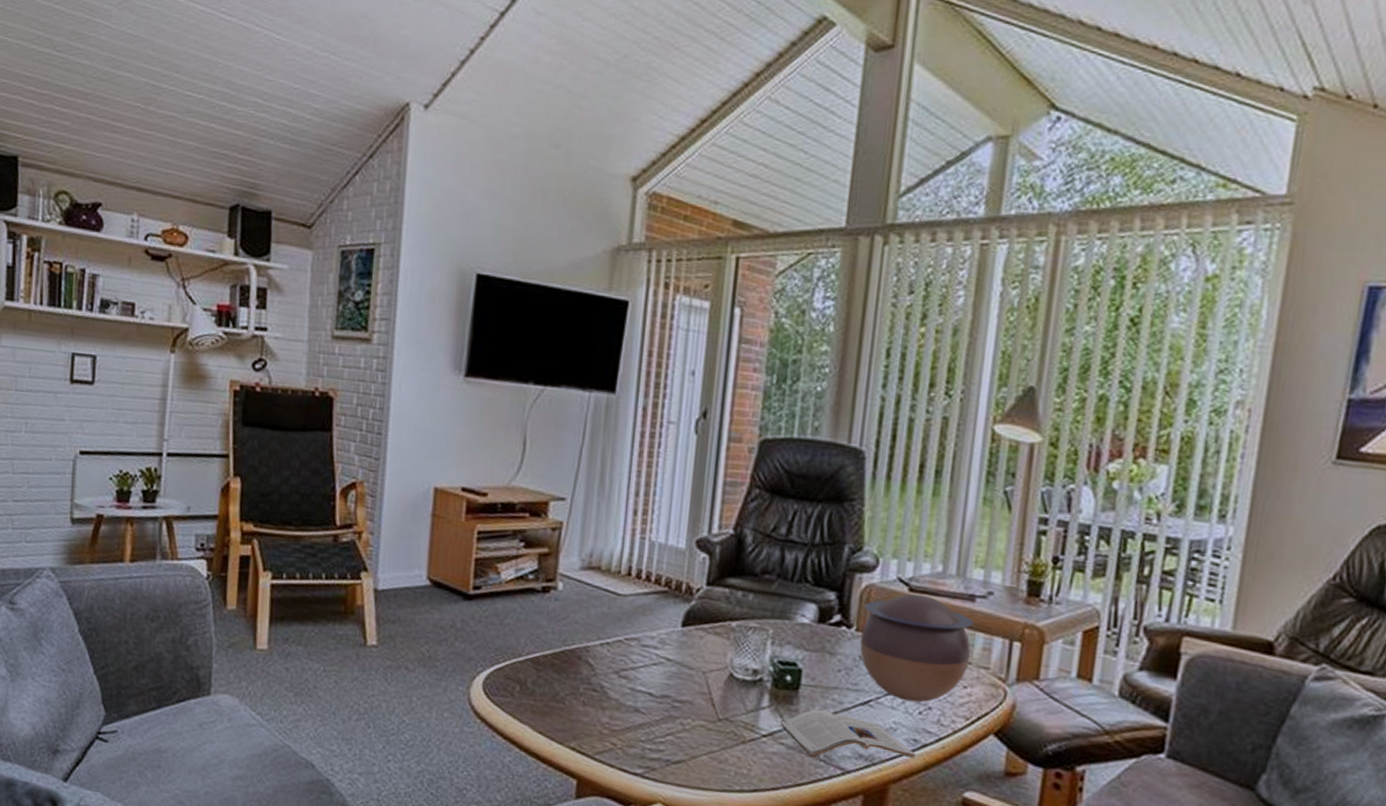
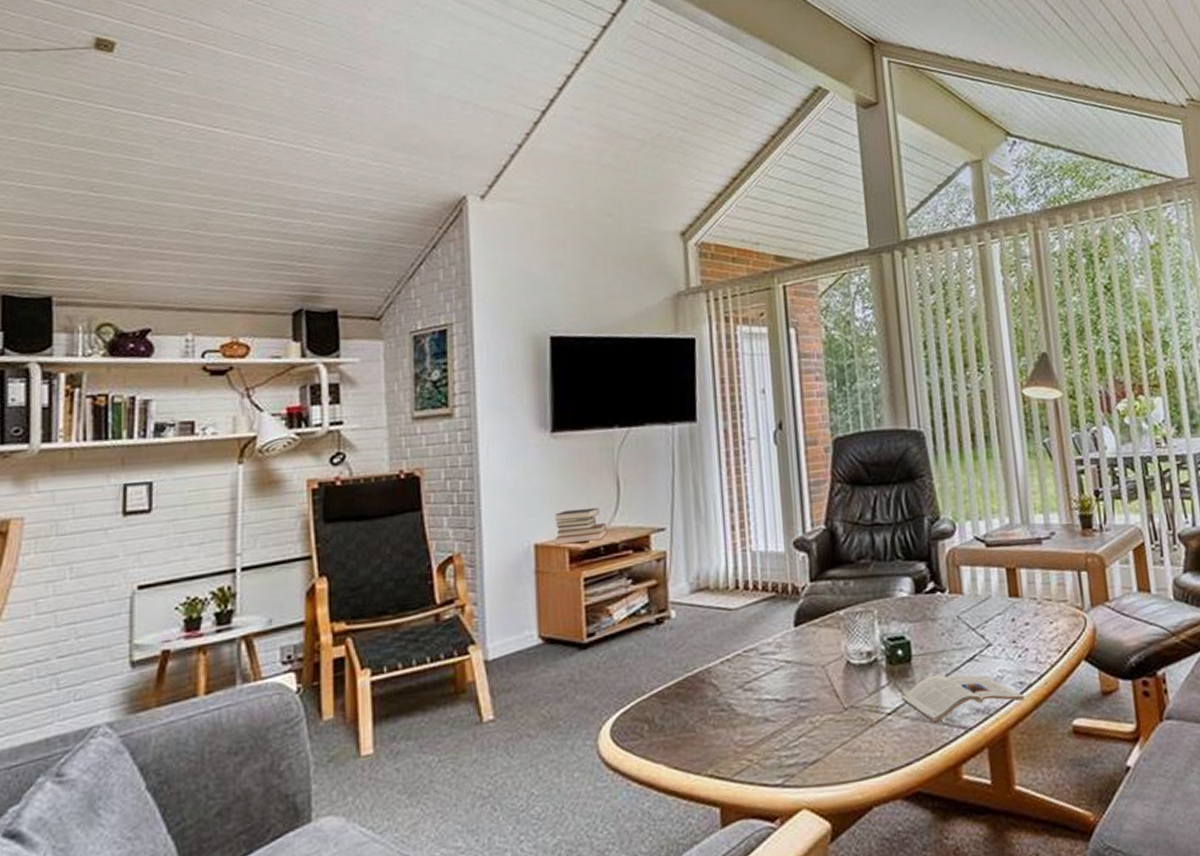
books: none [454,459,508,497] -> present [555,507,608,545]
decorative bowl: present [859,593,974,703] -> none [952,547,1050,648]

